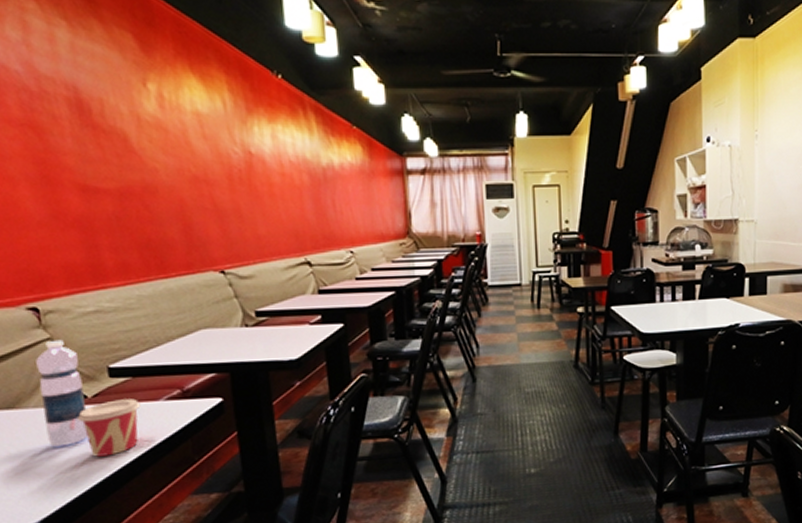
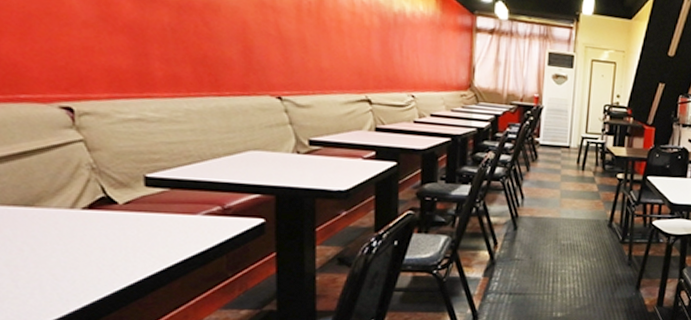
water bottle: present [36,339,89,447] -> none [64,142,116,249]
cup: present [77,398,141,457] -> none [104,209,176,264]

